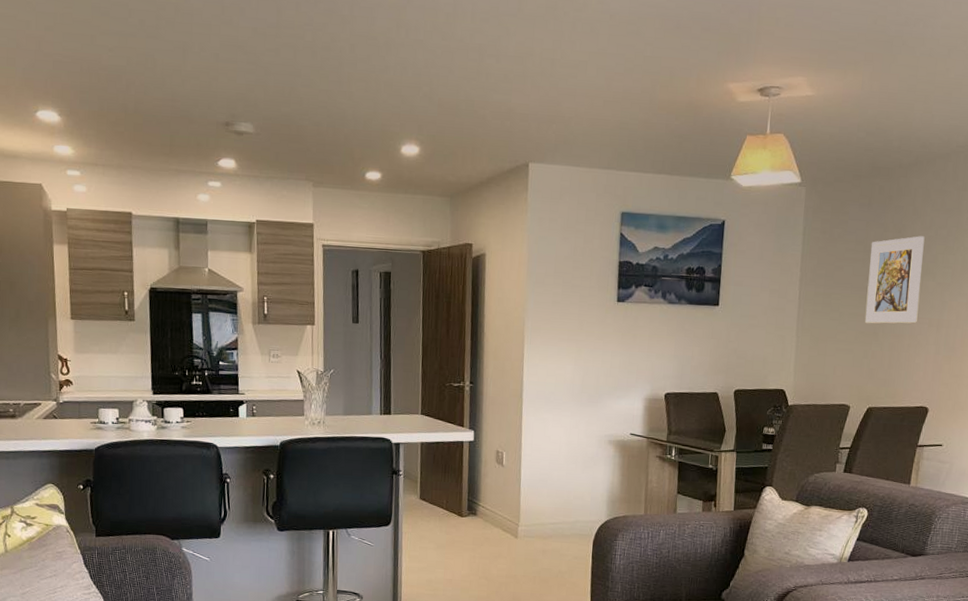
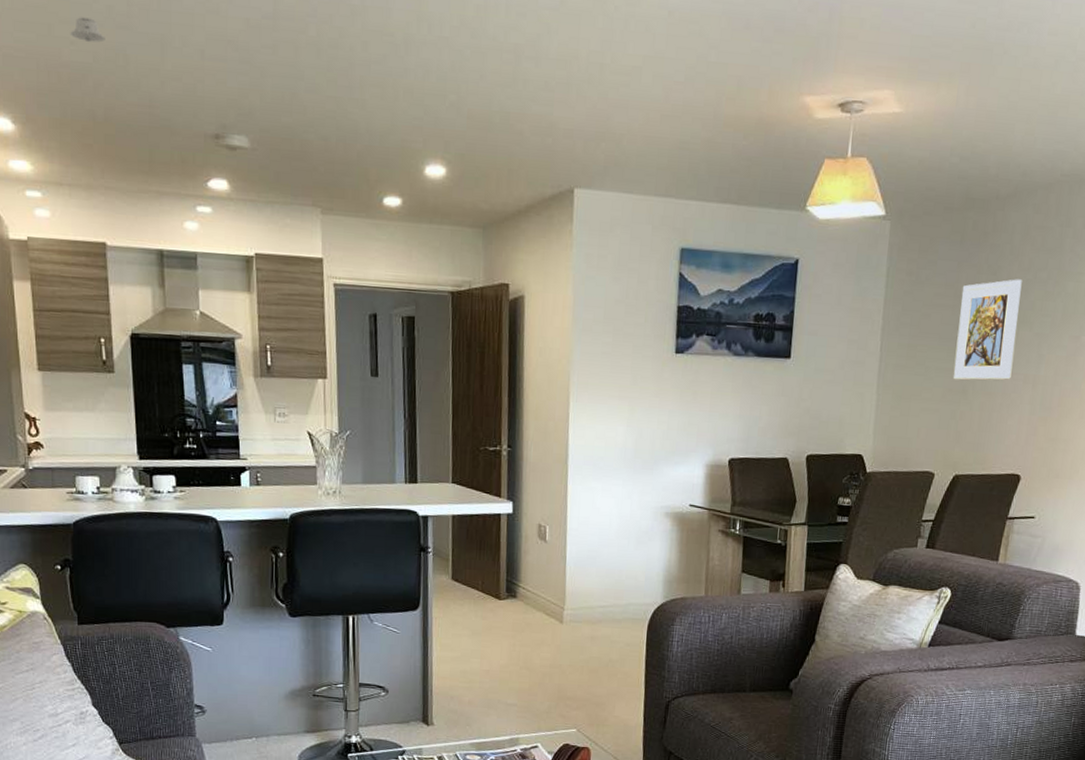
recessed light: none [109,29,138,50] -> present [70,17,105,43]

